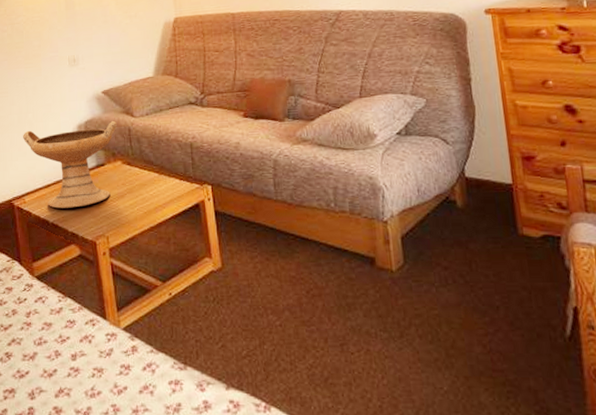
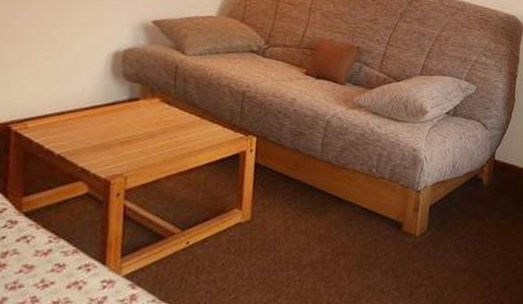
decorative bowl: present [23,120,118,208] -> none [39,47,164,142]

